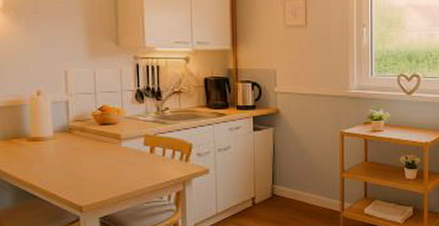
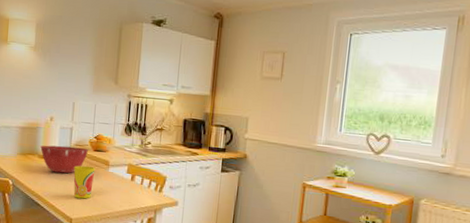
mixing bowl: none [28,123,93,156] -> present [40,145,89,174]
cup: none [77,143,104,182] -> present [73,166,96,199]

